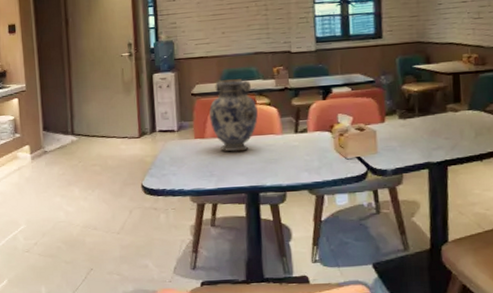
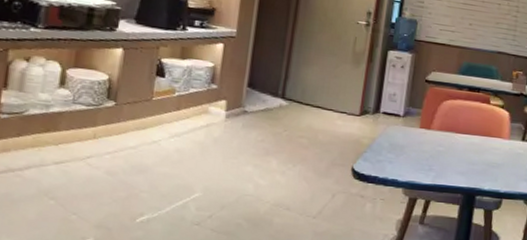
vase: present [209,79,258,152] -> none [439,72,490,150]

